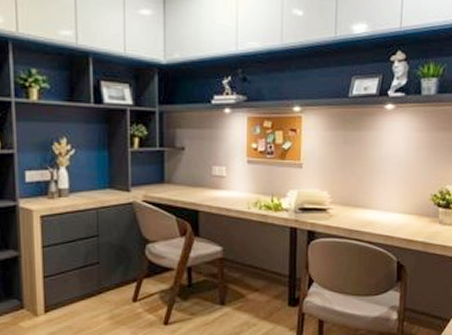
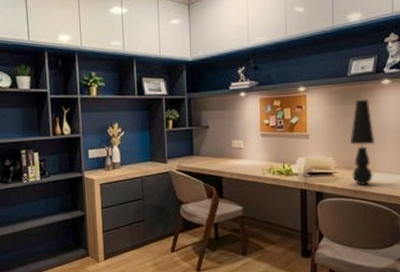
table lamp: none [347,125,375,224] -> present [349,99,375,185]

